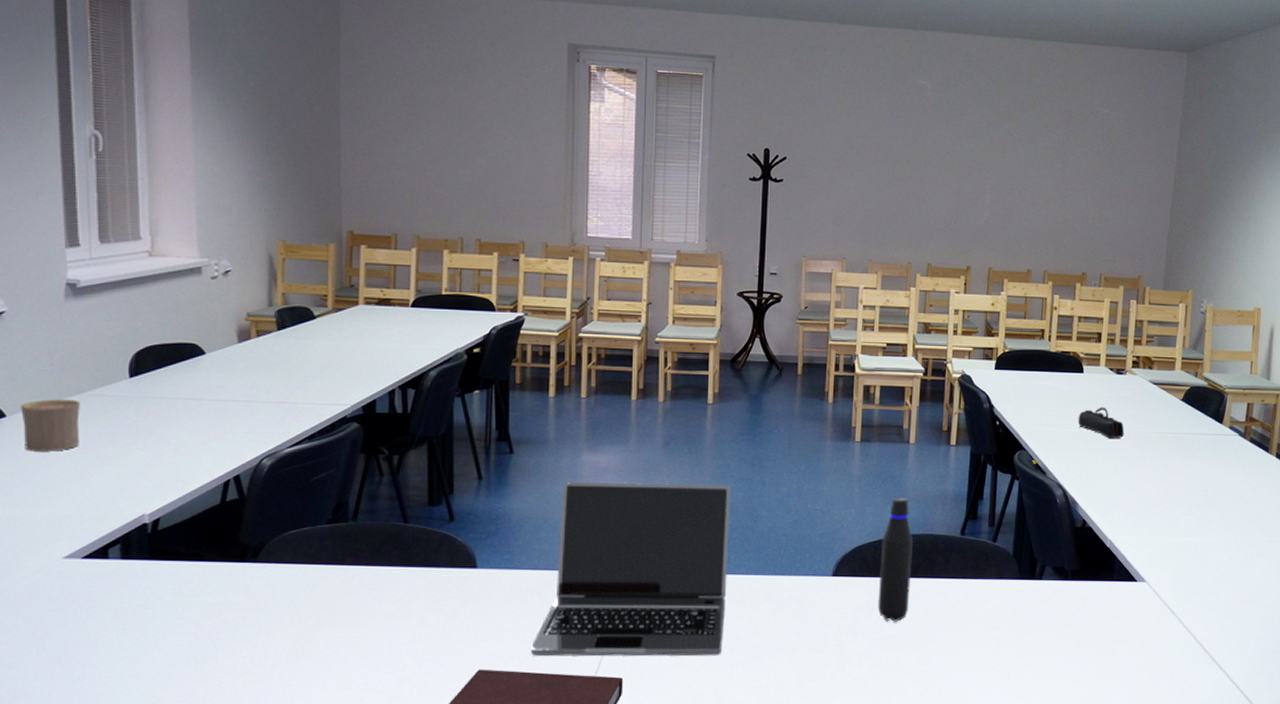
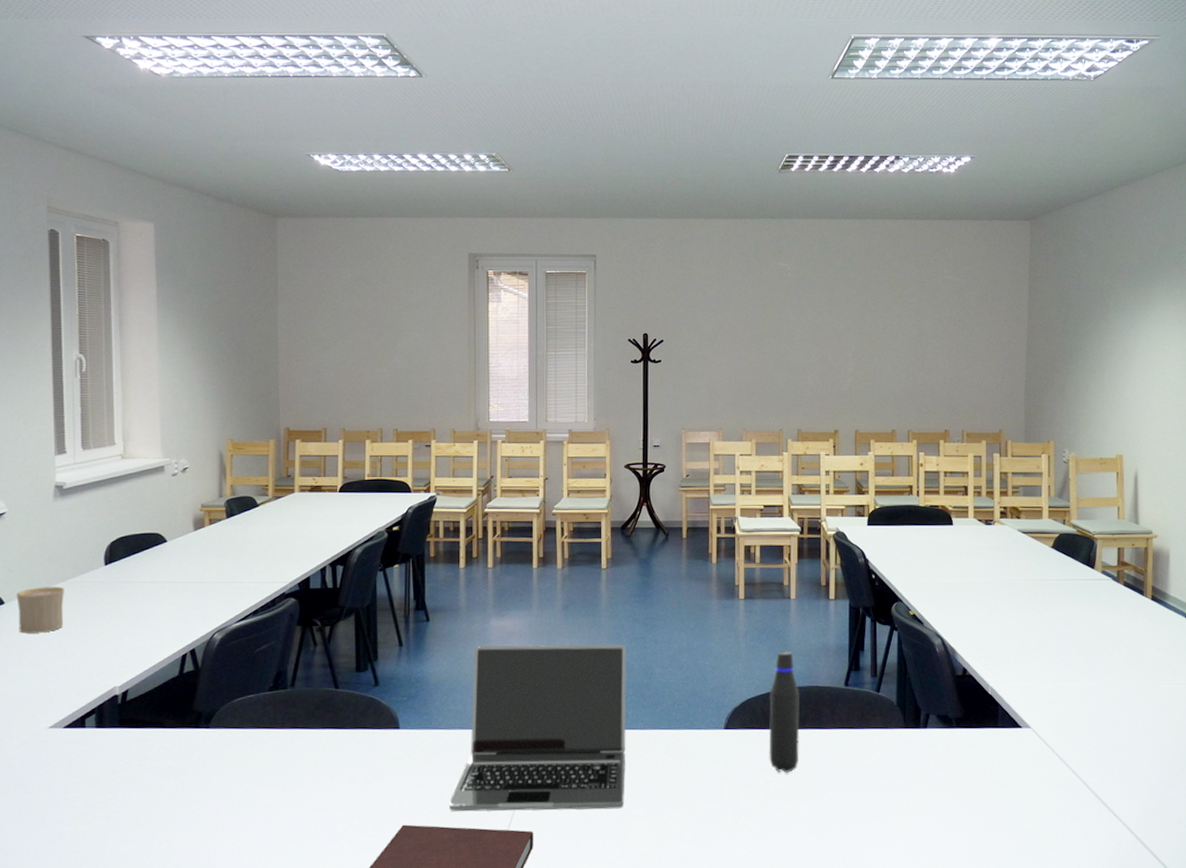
pencil case: present [1078,407,1125,439] -> none [951,557,998,588]

